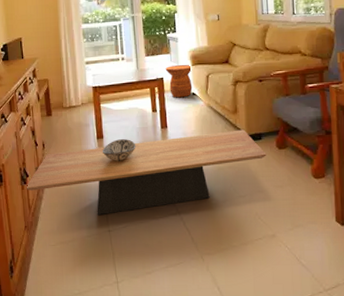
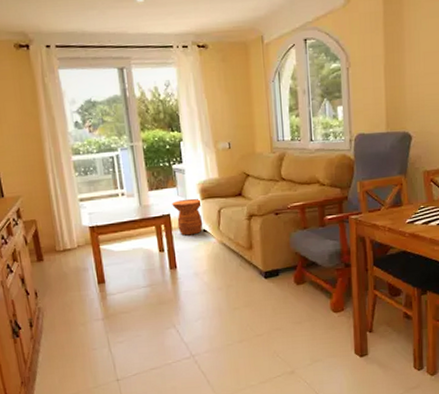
coffee table: present [25,129,267,216] -> none [17,266,284,365]
decorative bowl: present [102,139,136,161] -> none [104,282,143,307]

